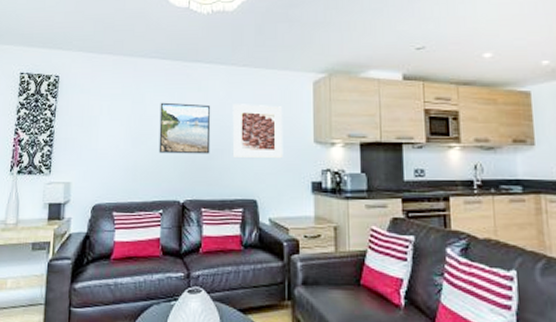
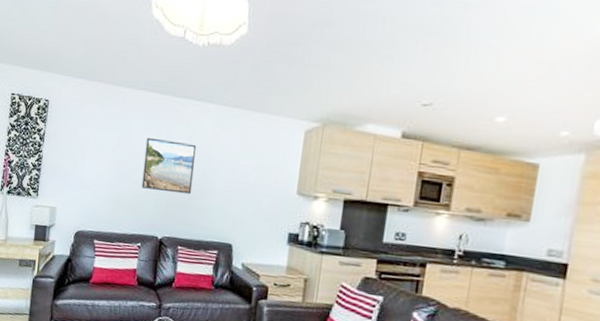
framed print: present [232,104,283,159] -> none [214,146,269,207]

